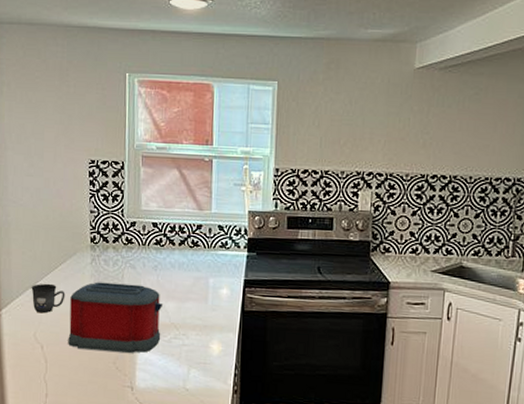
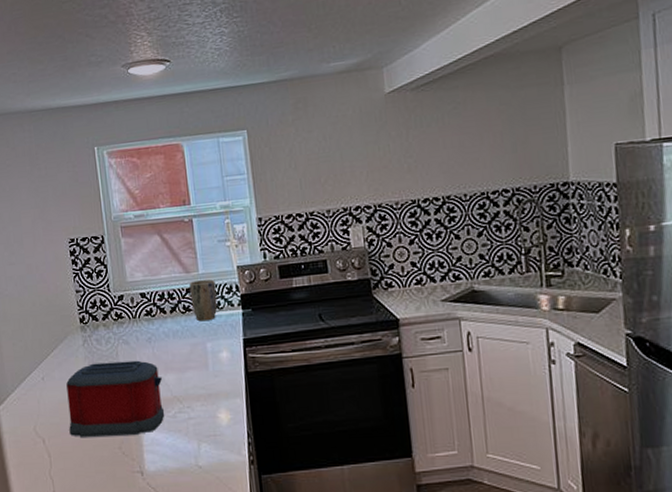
mug: present [31,283,65,314] -> none [25,372,61,405]
plant pot: none [200,219,226,258] -> present [189,279,218,322]

